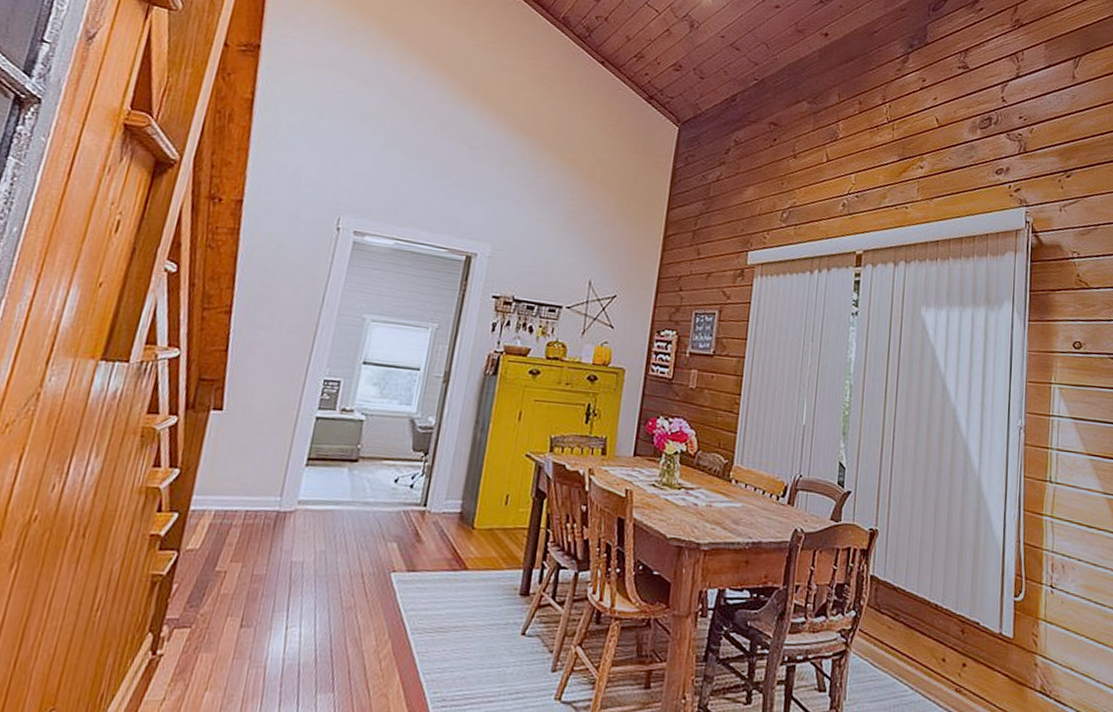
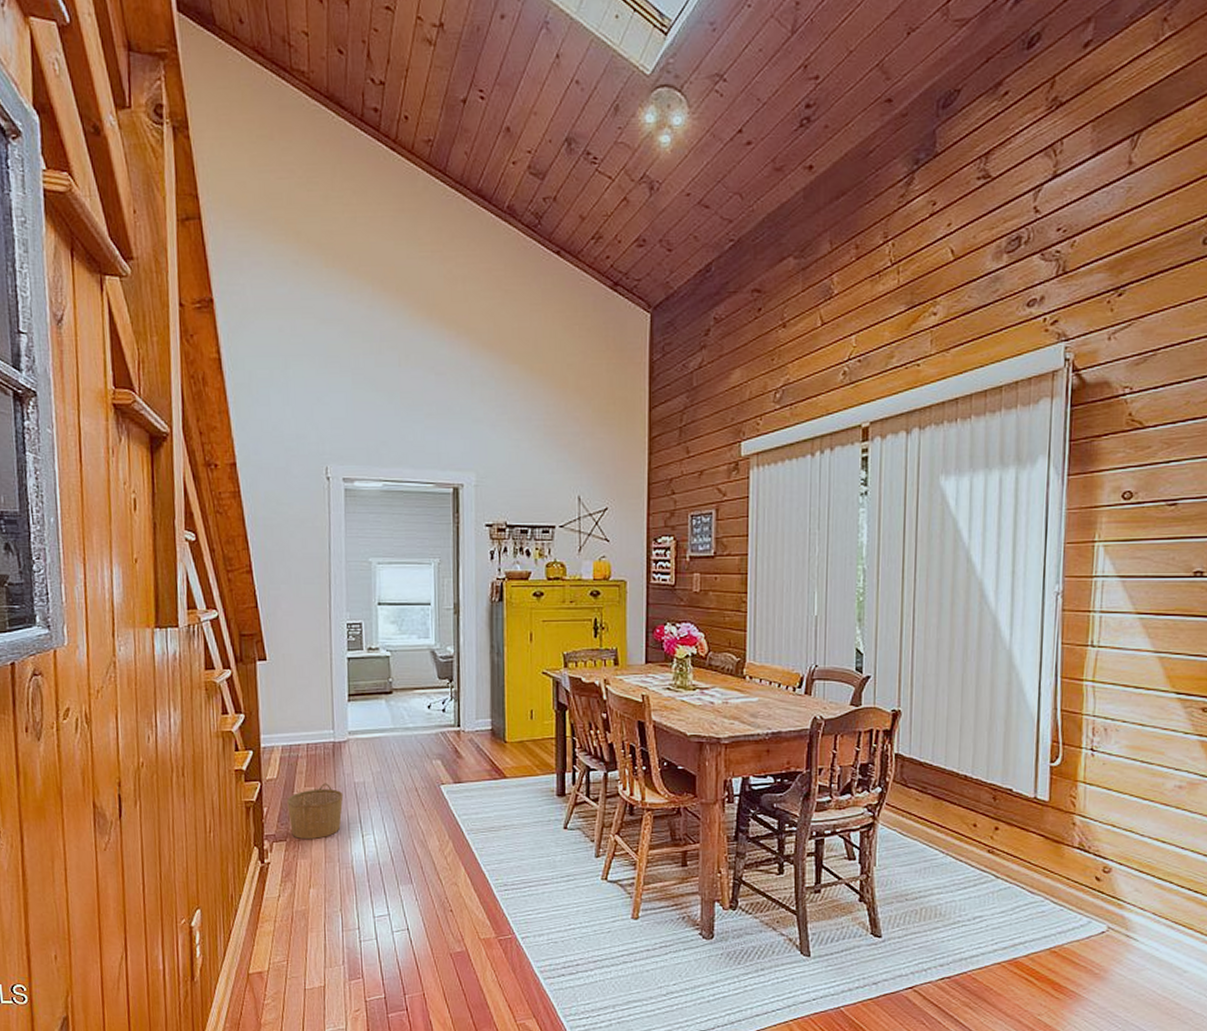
basket: none [200,559,276,629] -> present [287,783,344,840]

